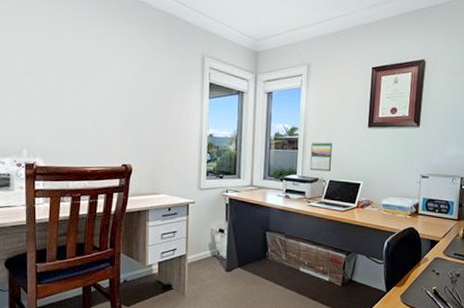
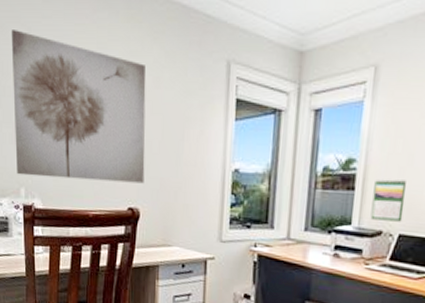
wall art: none [17,20,137,145] -> present [11,30,146,184]

